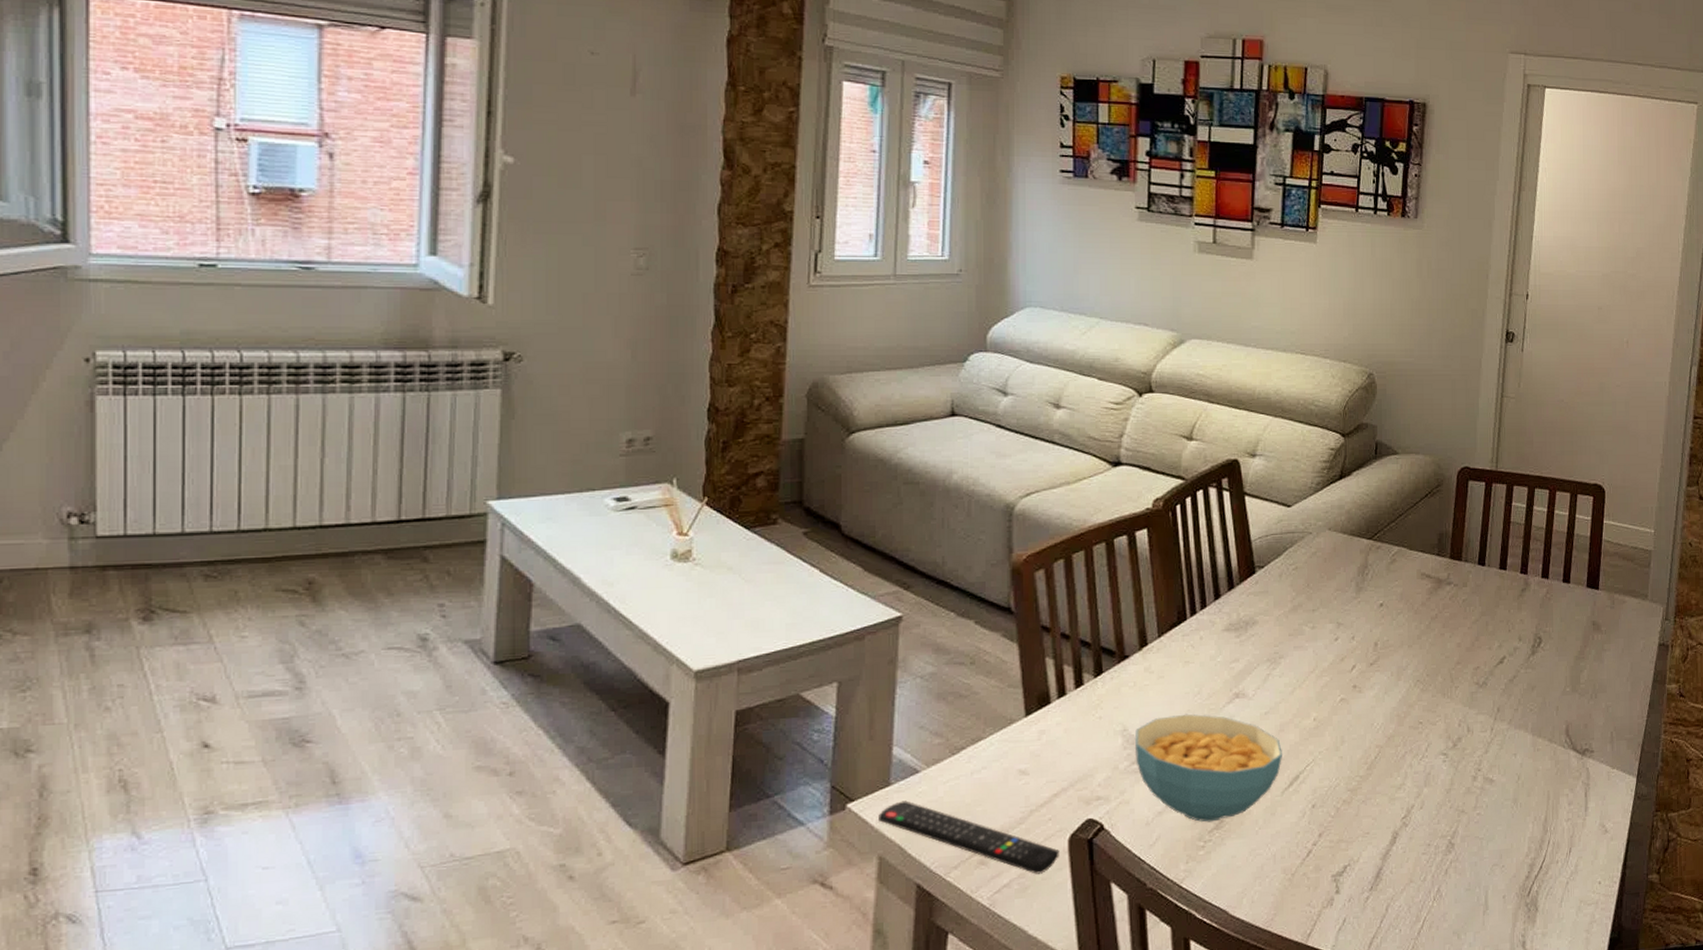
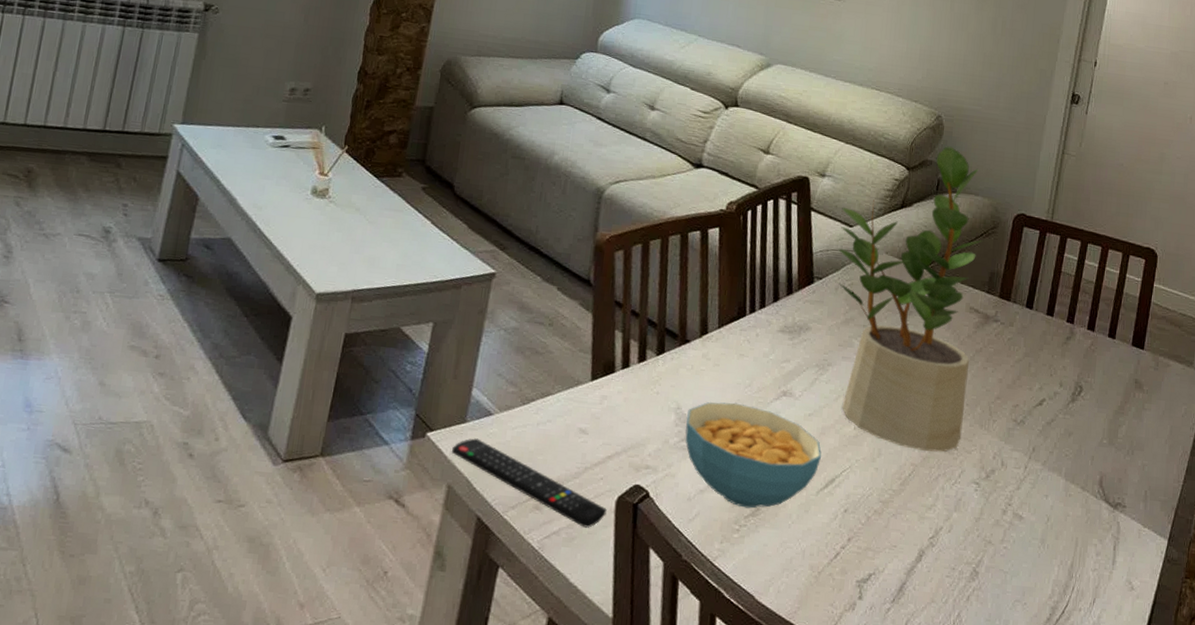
potted plant: none [1277,405,1428,731] -> present [838,146,983,452]

